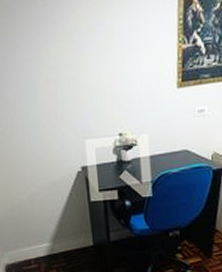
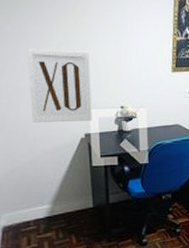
wall art: none [18,75,89,158] -> present [27,49,92,122]

